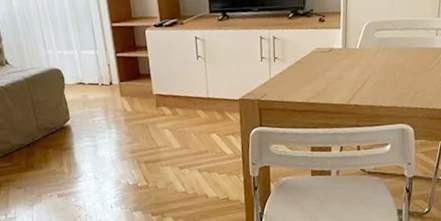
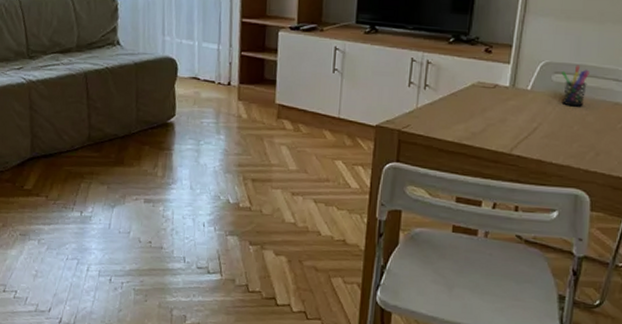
pen holder: none [382,21,404,57] -> present [561,65,589,107]

